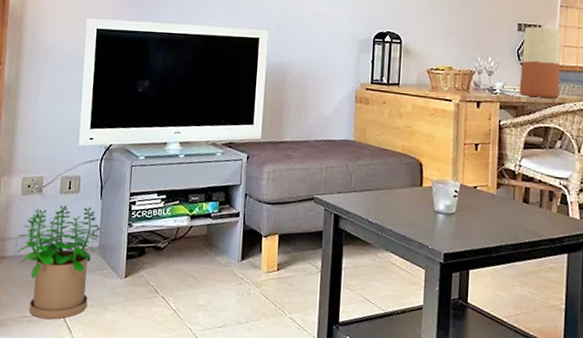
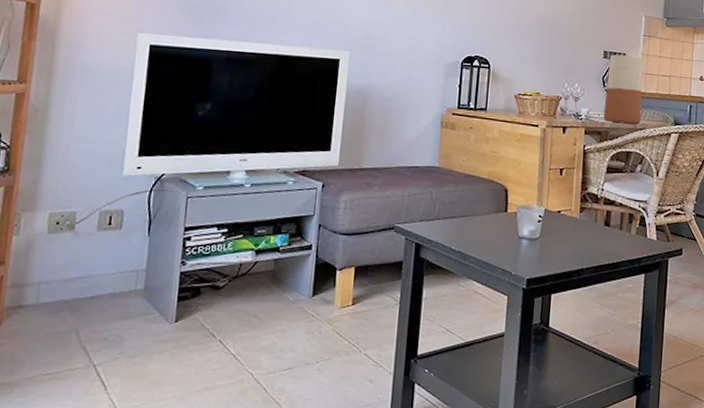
potted plant: present [18,205,100,320] -> none [40,243,147,375]

